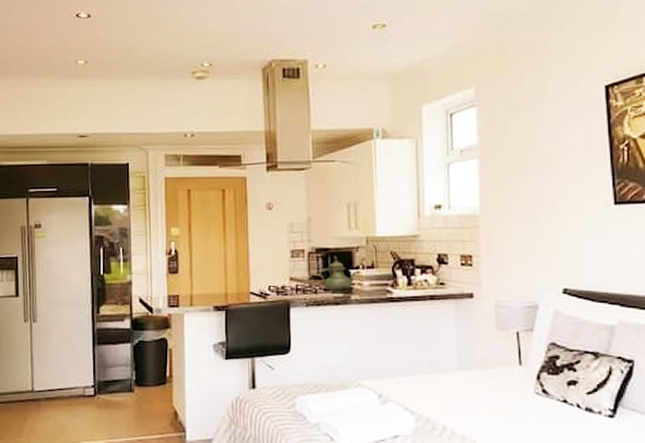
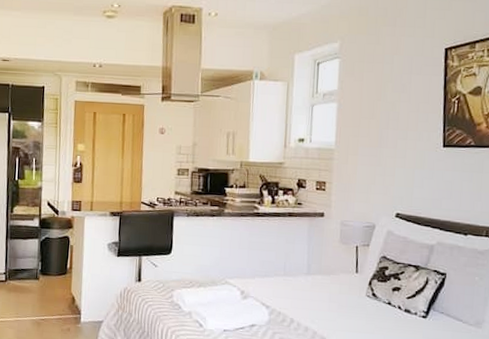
teapot: present [319,255,361,294] -> none [200,175,234,208]

